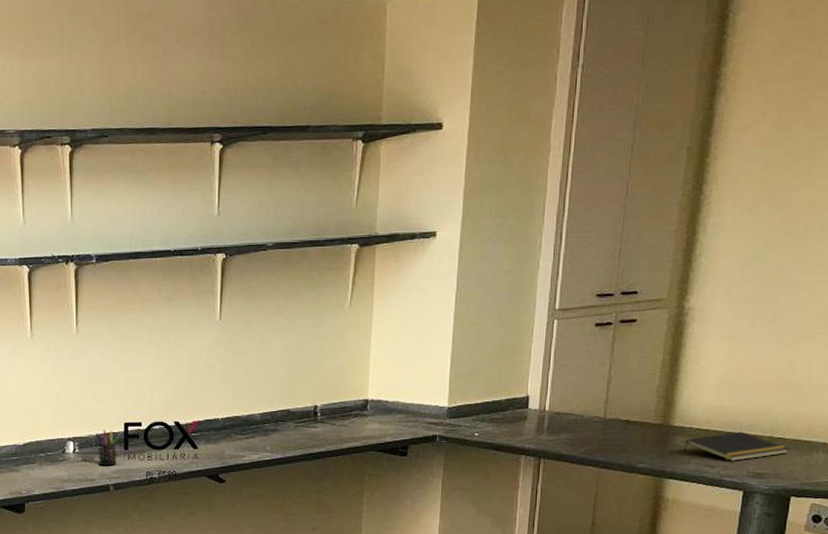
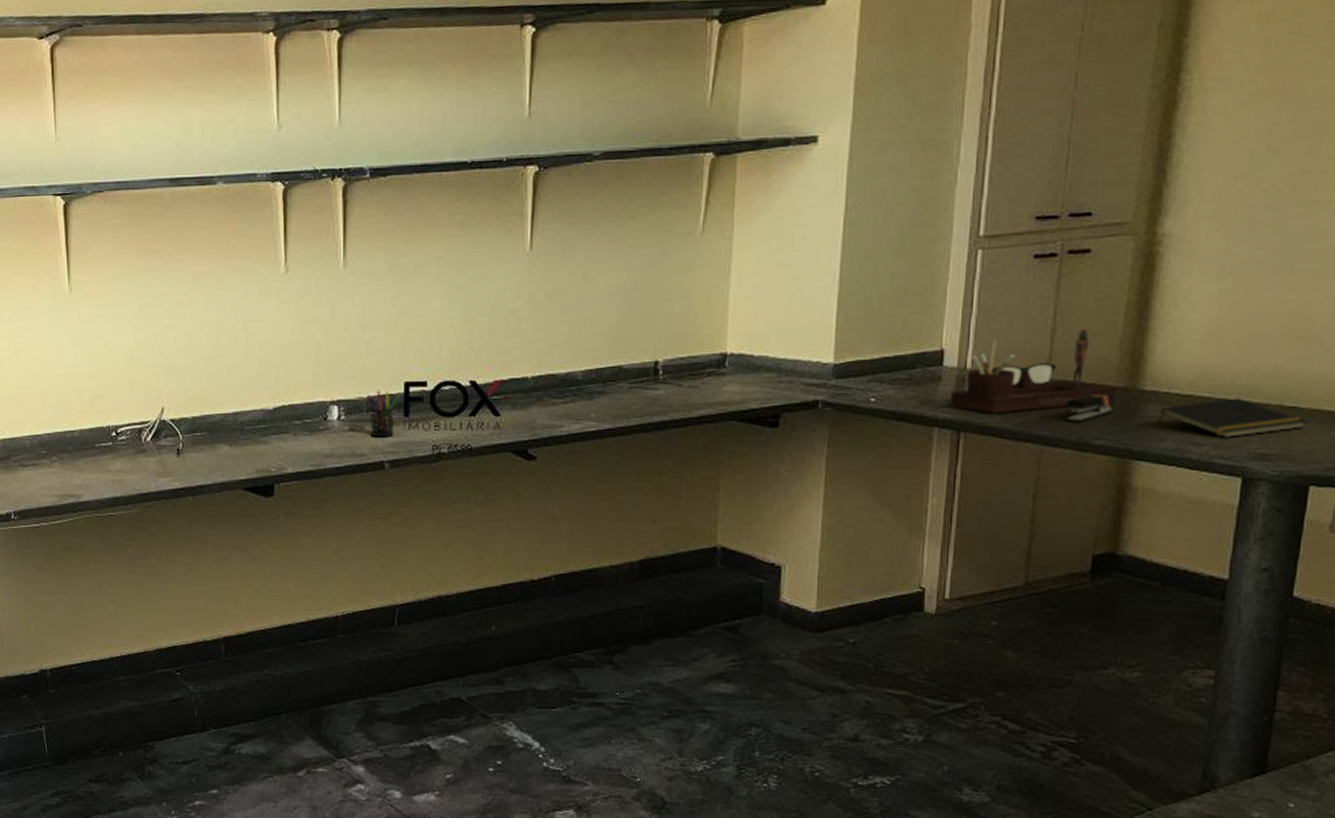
desk organizer: none [533,380,654,444] -> present [950,329,1116,414]
stapler: none [616,428,653,450] -> present [1064,393,1115,422]

